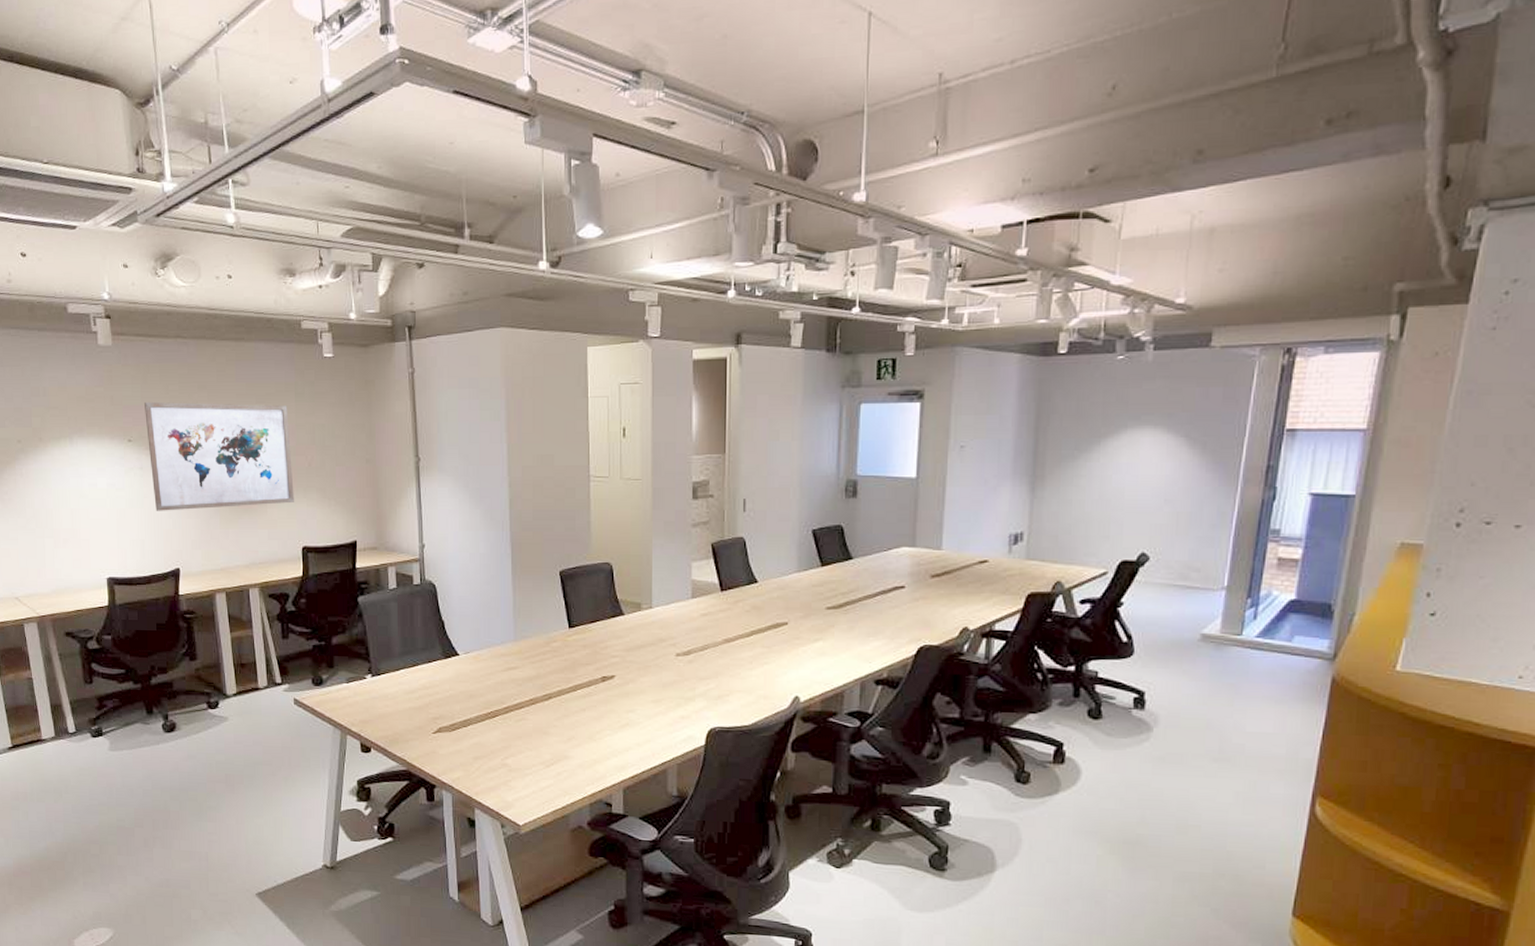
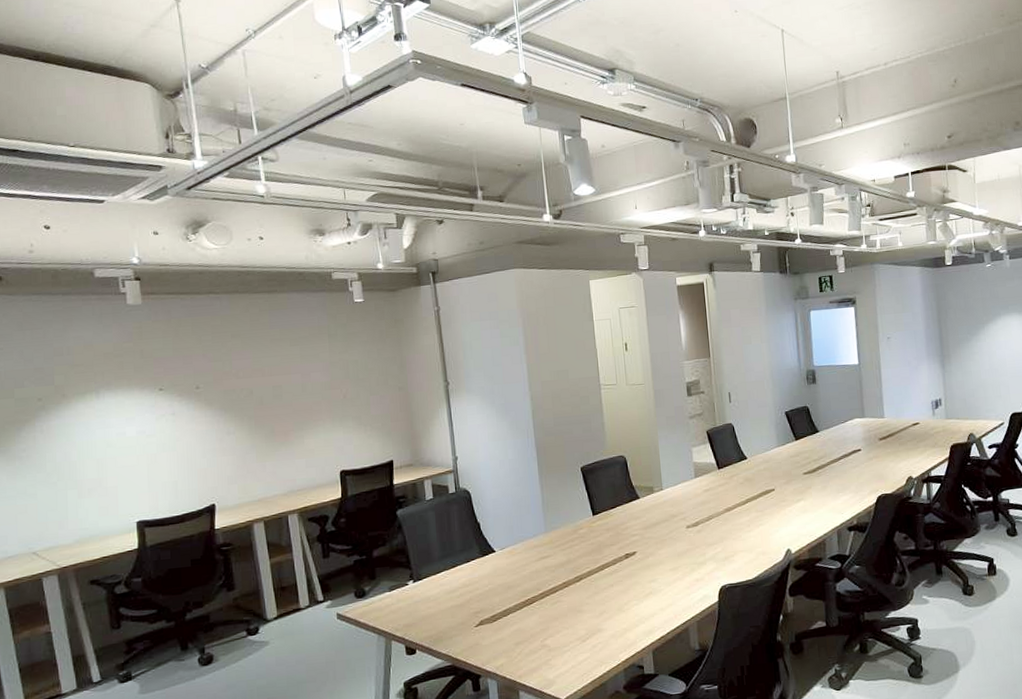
wall art: present [144,401,294,511] -> none [176,346,331,453]

